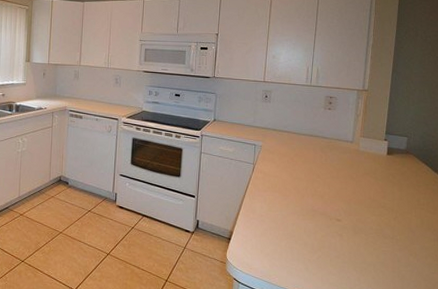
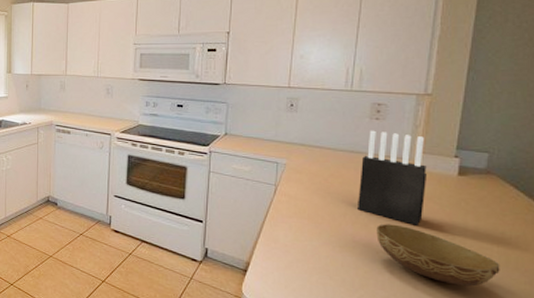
knife block: none [316,118,365,196] -> present [358,130,427,225]
bowl: none [330,195,417,245] -> present [376,224,500,287]

